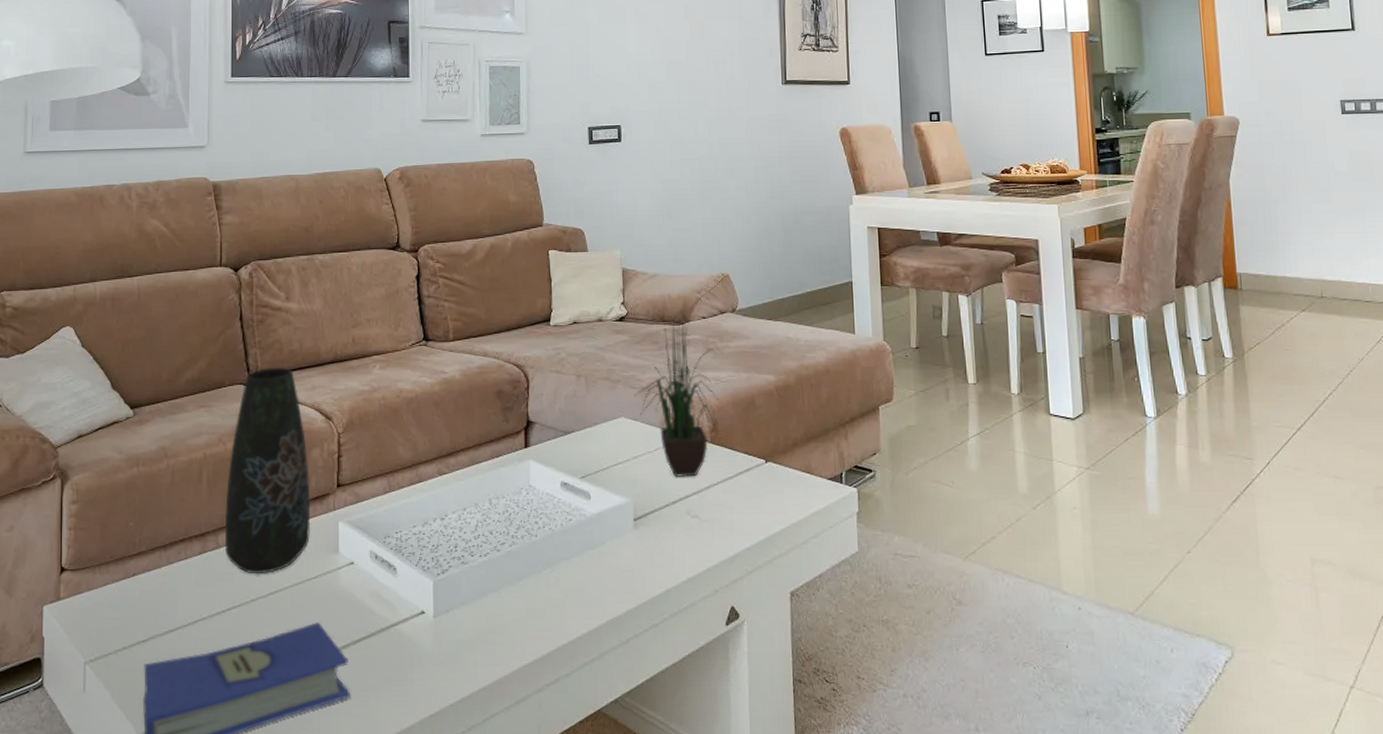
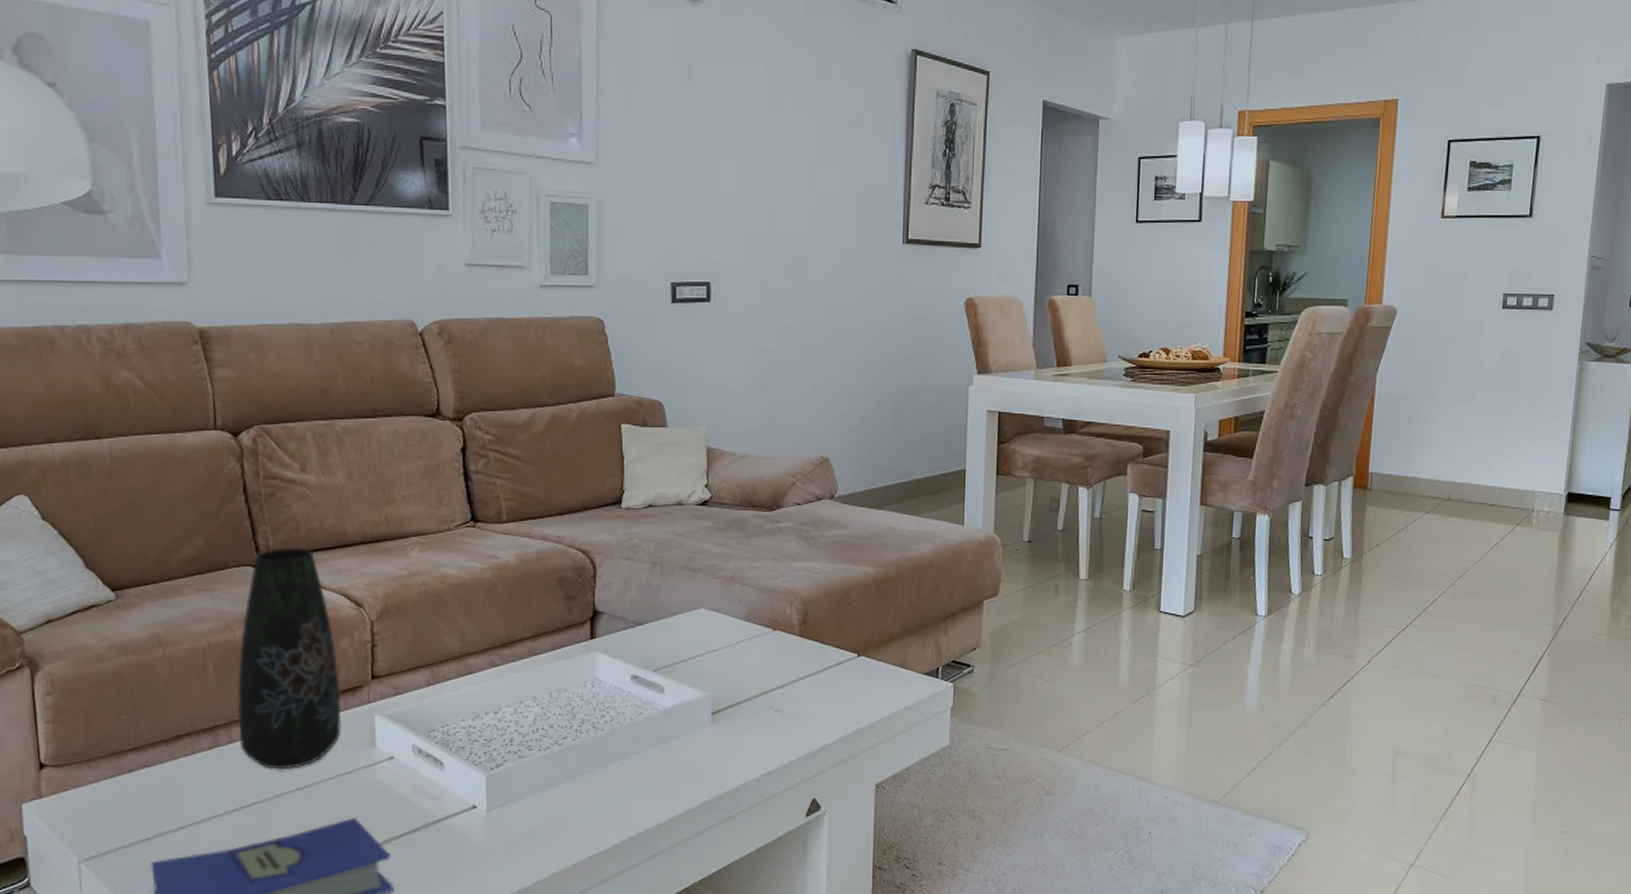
potted plant: present [634,306,719,478] -> none [716,491,810,672]

